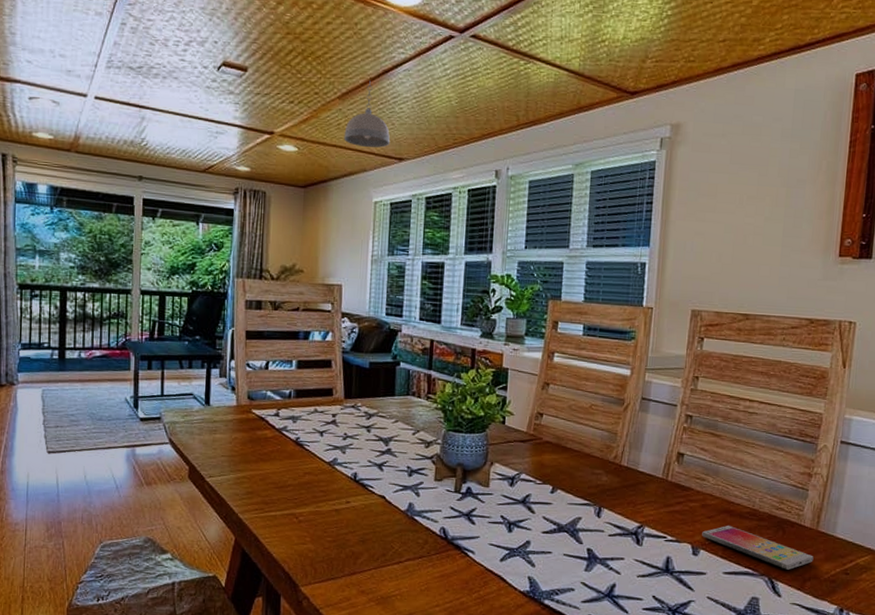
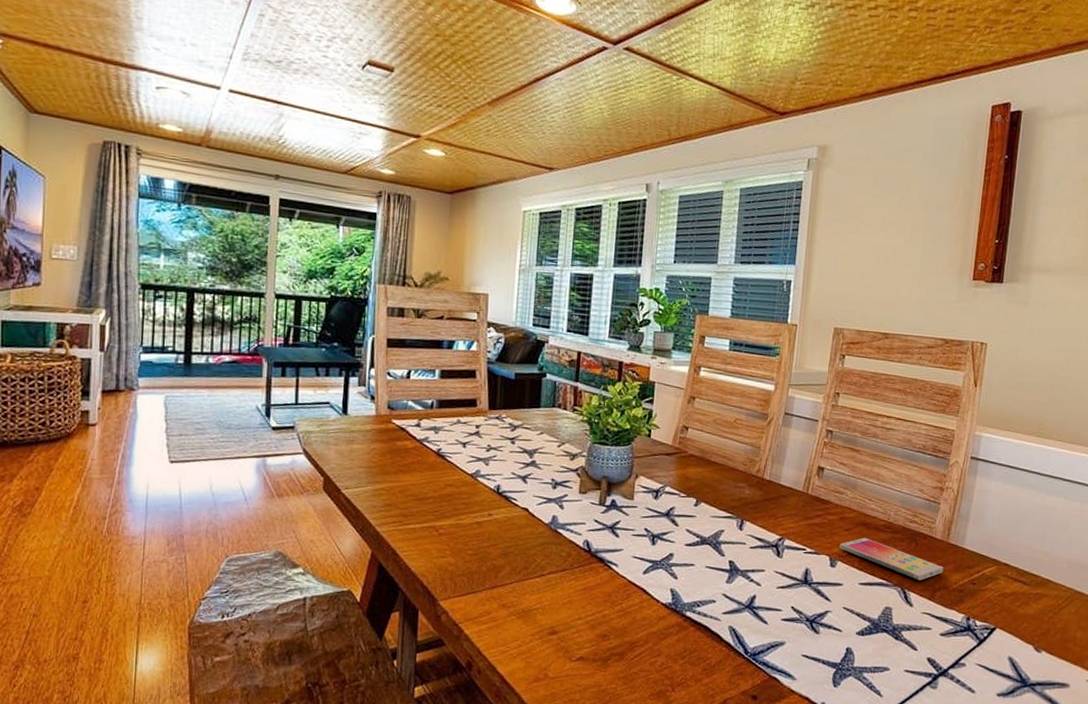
pendant light: present [344,80,390,148] -> none [493,87,541,156]

